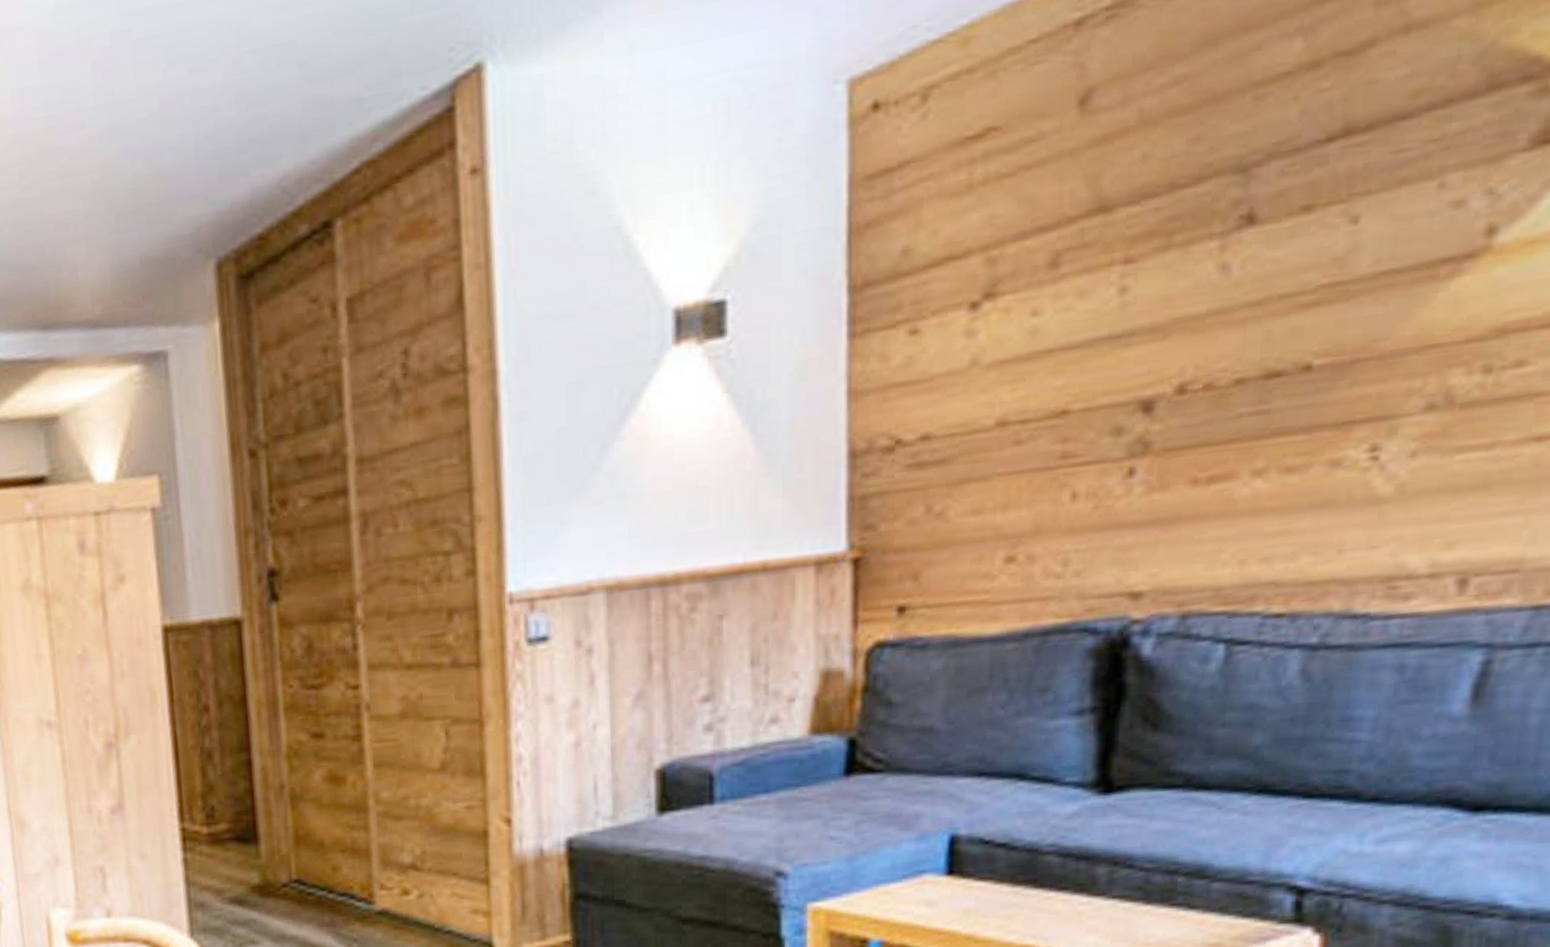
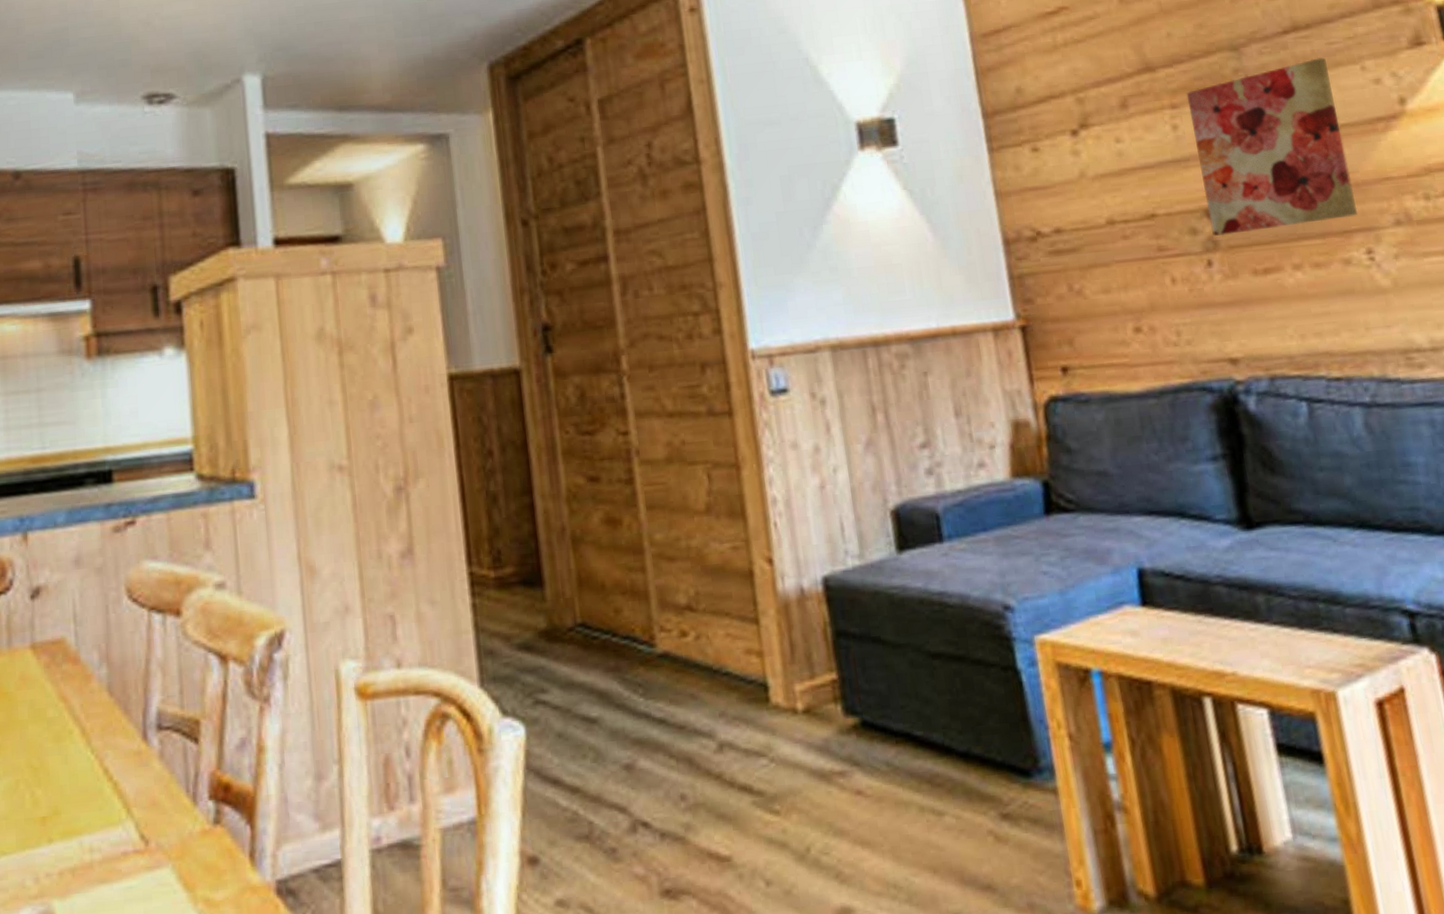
wall art: none [1144,173,1384,436] -> present [1186,57,1357,236]

